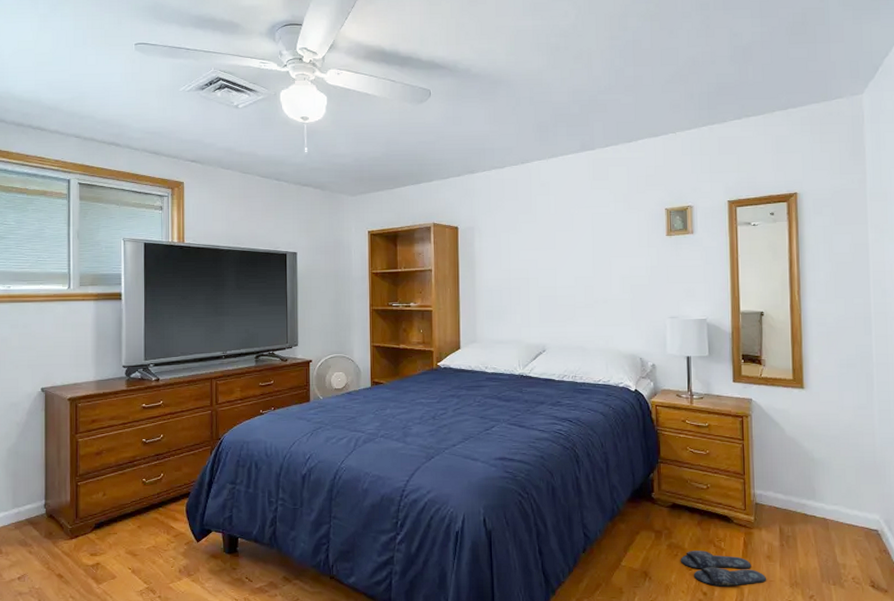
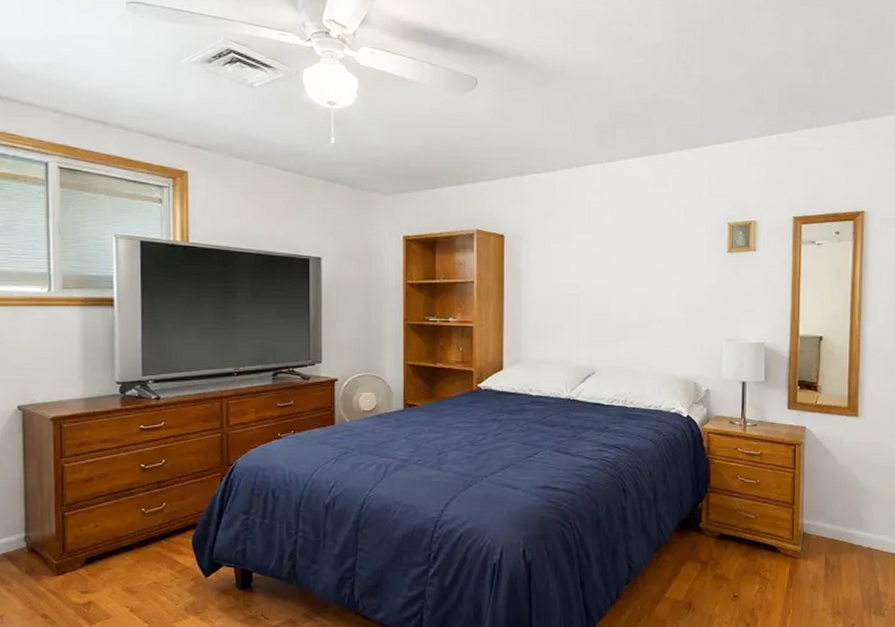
slippers: present [681,551,766,587] -> none [726,581,809,617]

